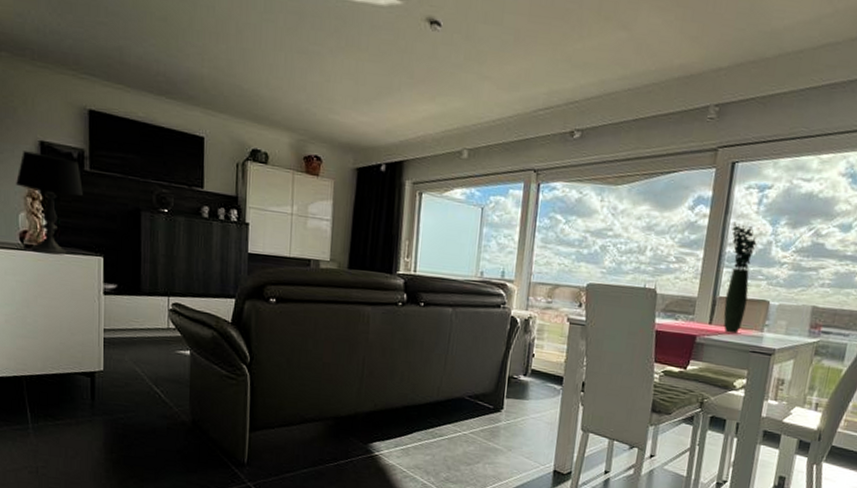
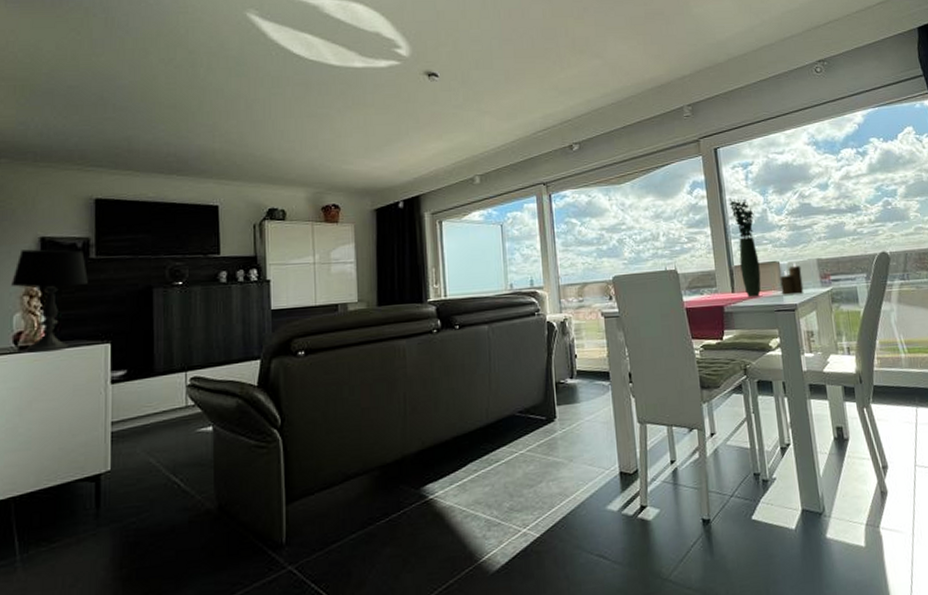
candle: none [762,305,793,341] -> present [780,262,804,296]

